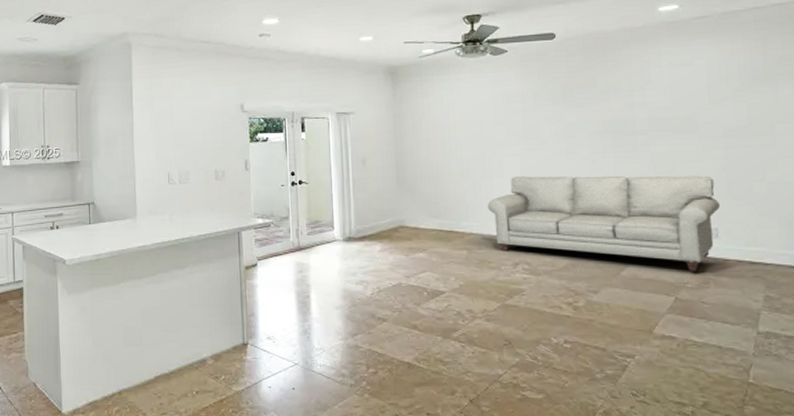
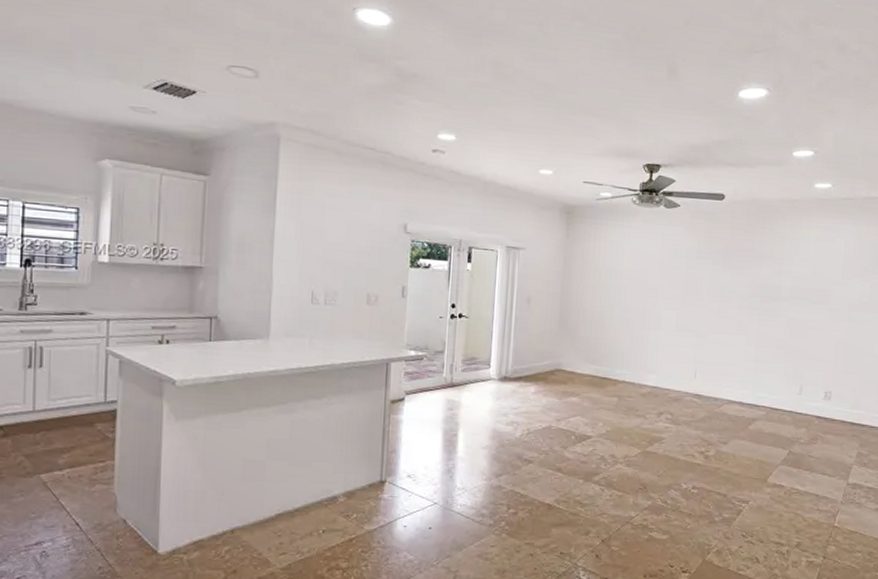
sofa: present [487,175,721,272] -> none [641,330,837,429]

